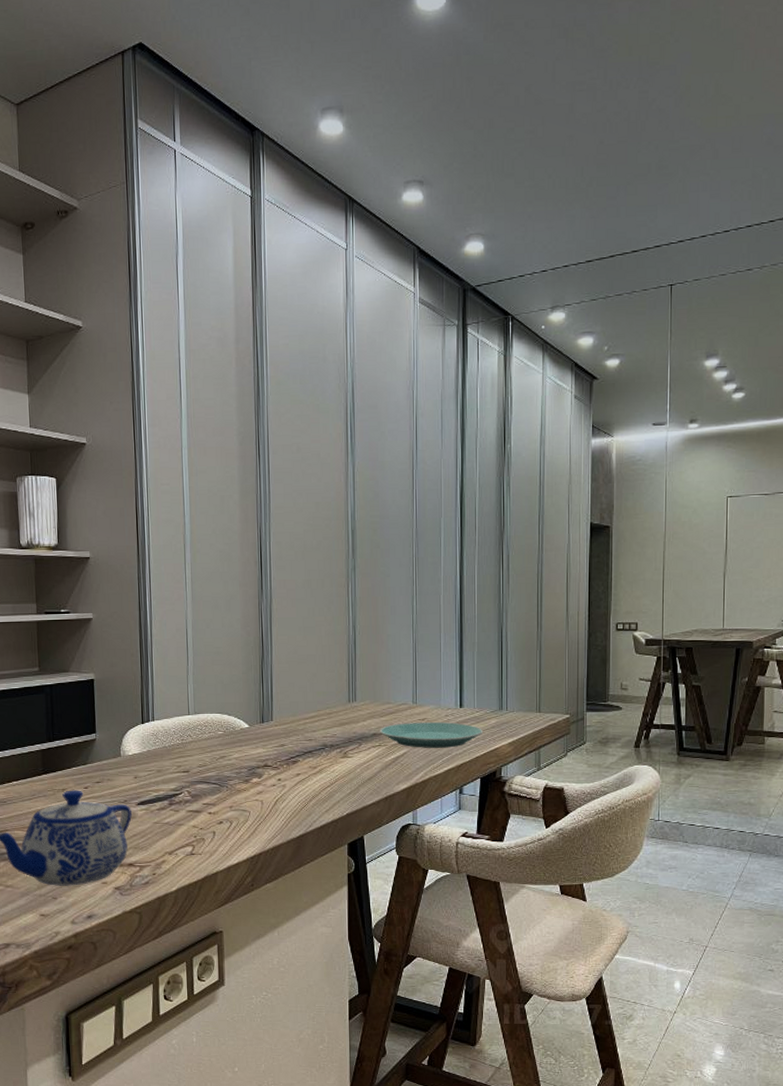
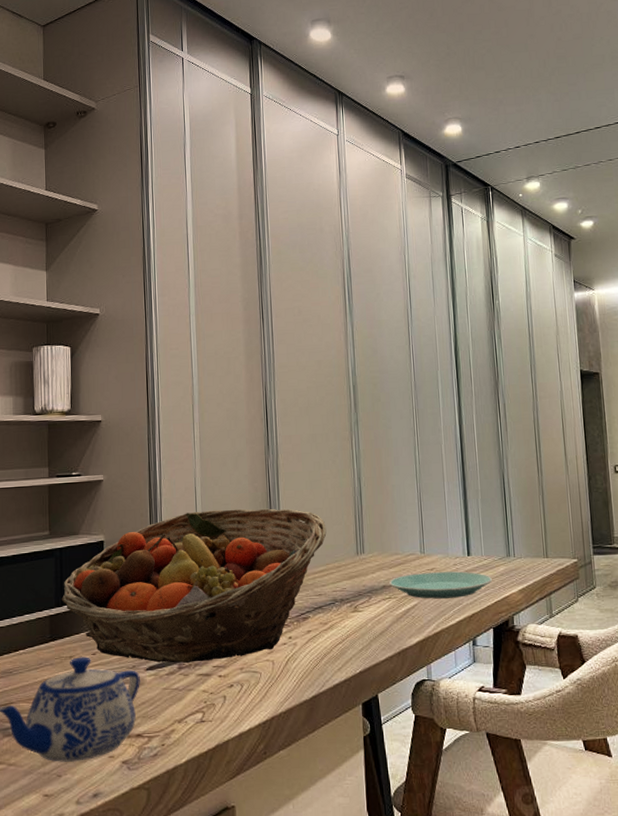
fruit basket: none [52,652,319,799] -> present [61,508,327,663]

